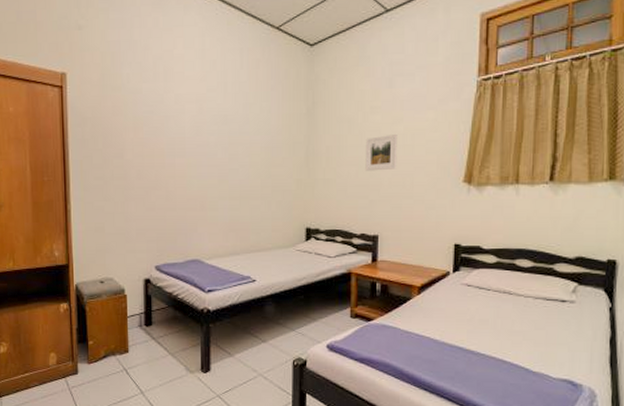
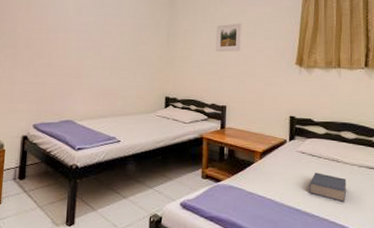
book: none [474,307,519,338] -> present [308,172,347,202]

